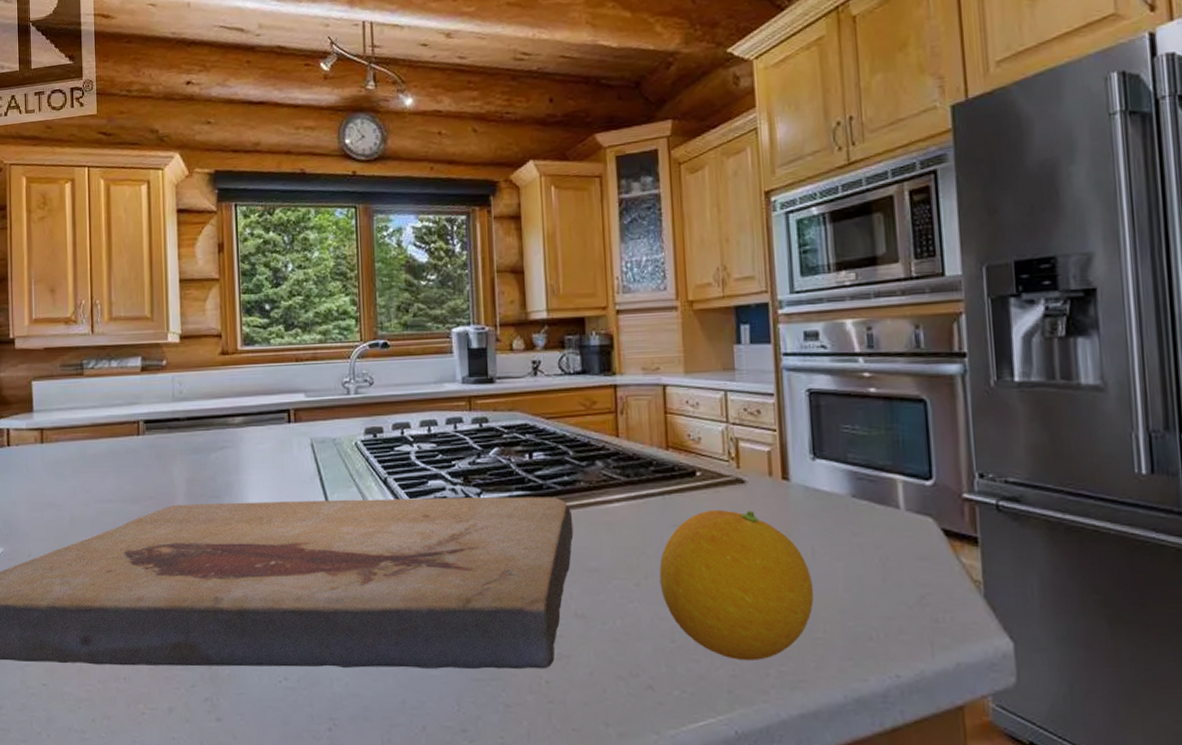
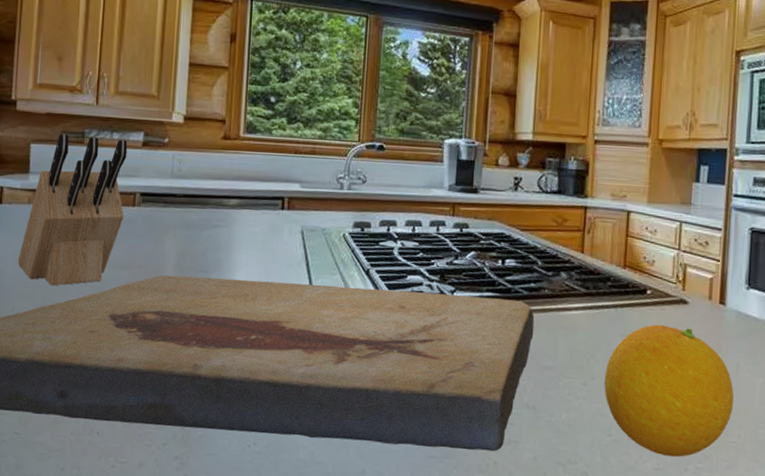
knife block: none [30,367,130,527] -> present [18,134,128,286]

